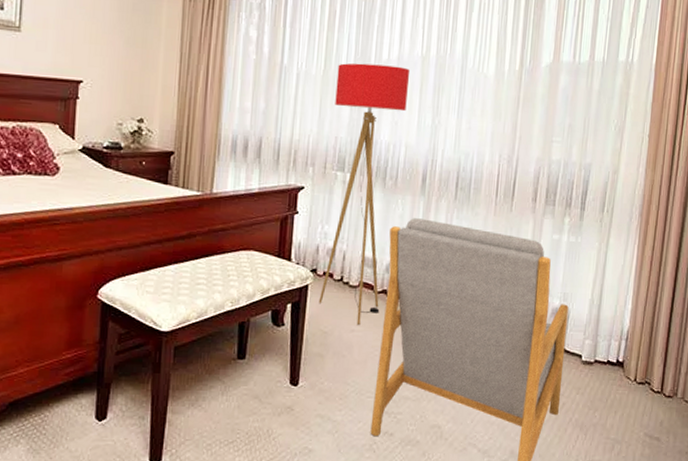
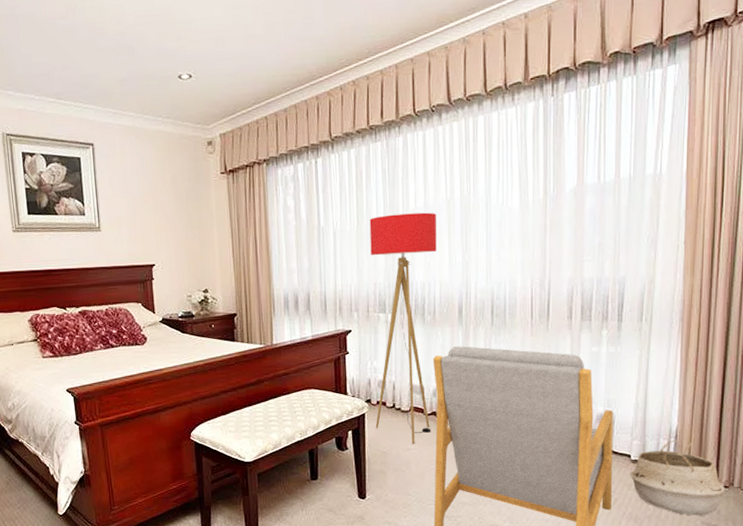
woven basket: none [579,342,670,427] -> present [630,439,726,516]

